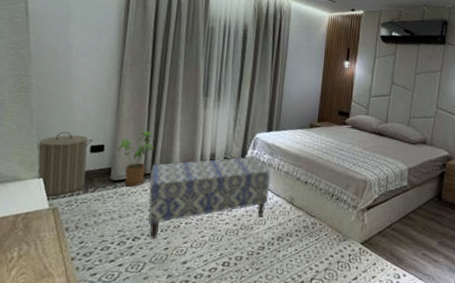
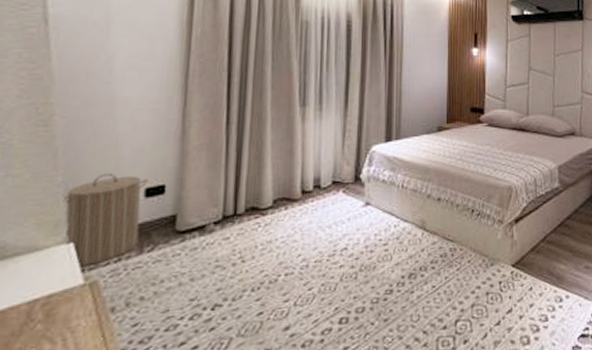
house plant: present [118,131,156,187] -> none [185,160,238,237]
bench: present [148,155,271,239] -> none [231,174,394,304]

